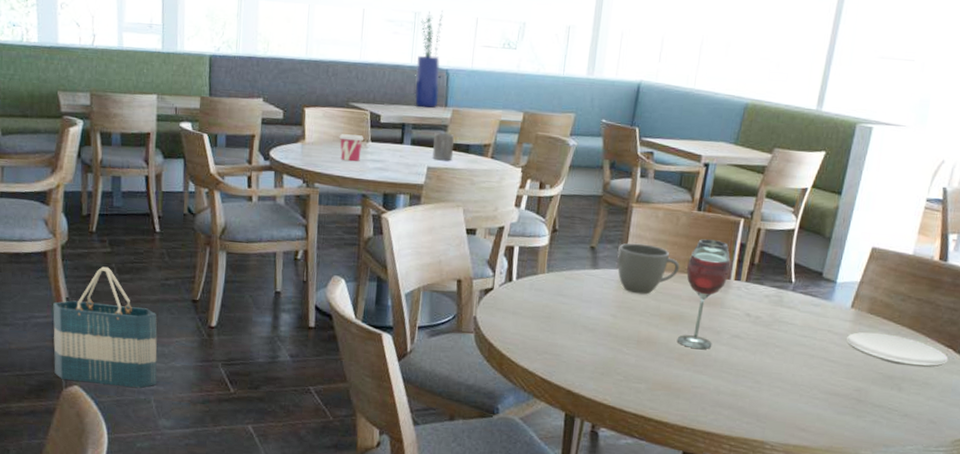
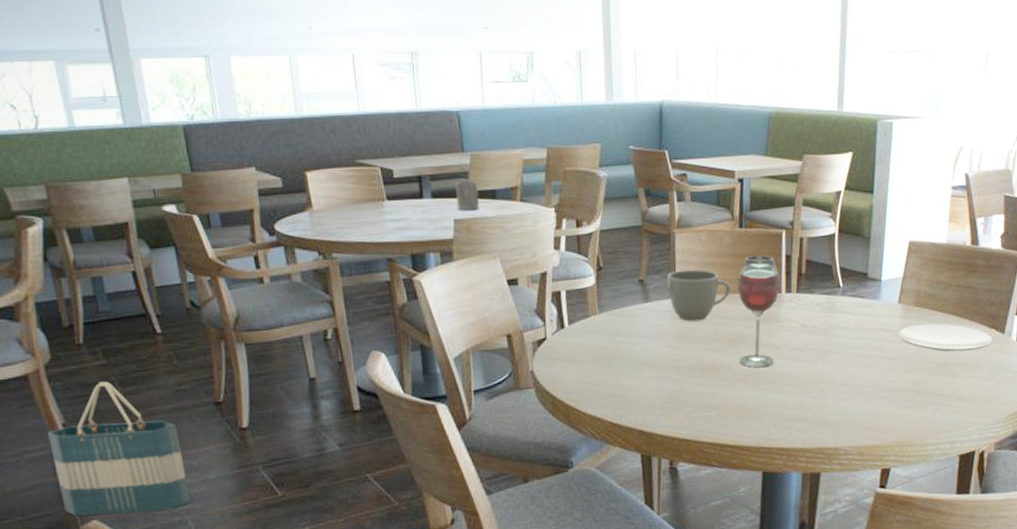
cup: present [339,134,364,162] -> none [350,194,379,225]
vase: present [415,11,444,108] -> none [419,48,453,155]

